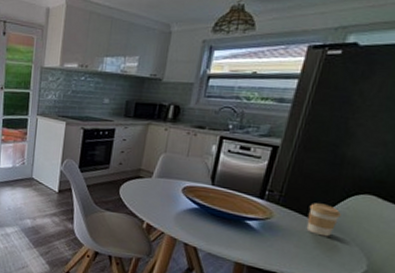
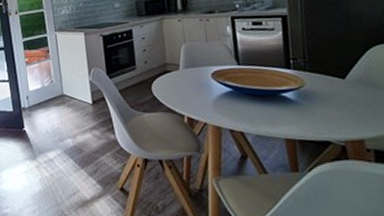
coffee cup: present [306,203,341,237] -> none [335,61,368,94]

